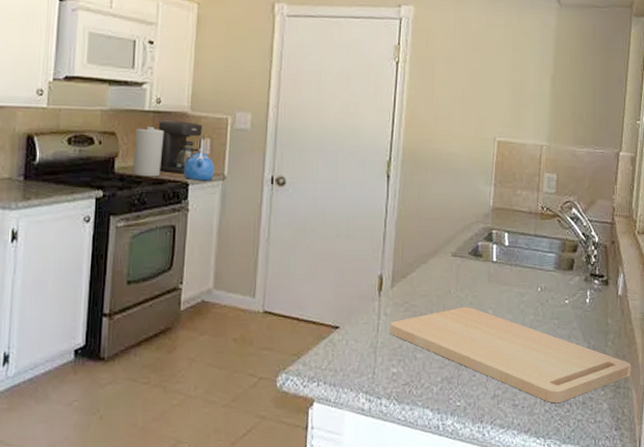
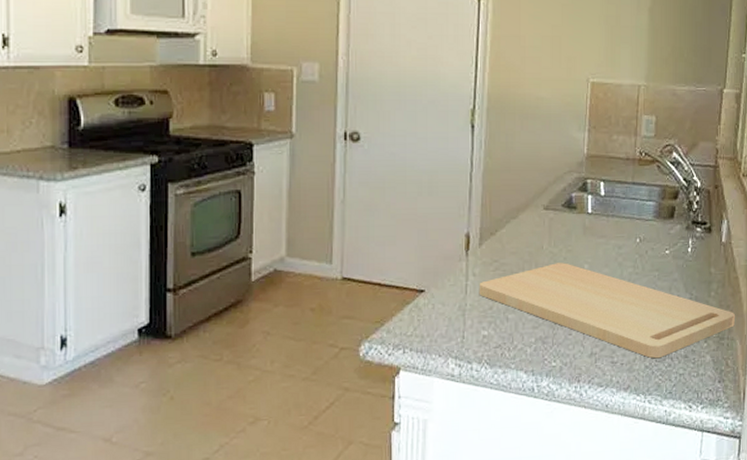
paper towel holder: present [132,126,164,177] -> none [190,82,223,138]
coffee maker: present [158,120,203,175] -> none [215,75,265,135]
kettle: present [183,137,215,181] -> none [246,91,281,140]

